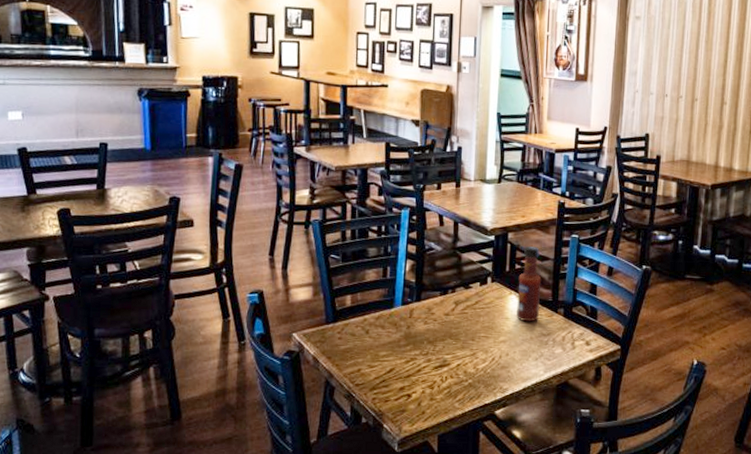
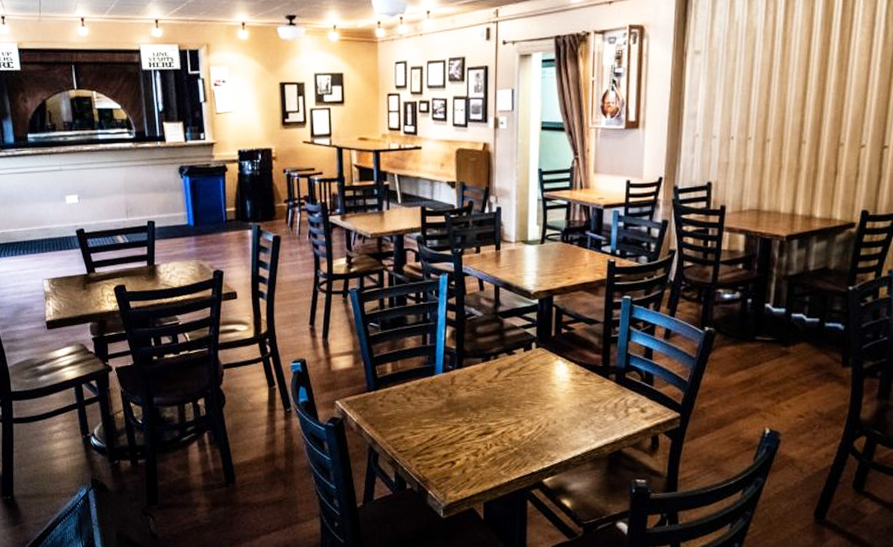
tabasco sauce: present [516,245,542,322] -> none [564,308,591,389]

